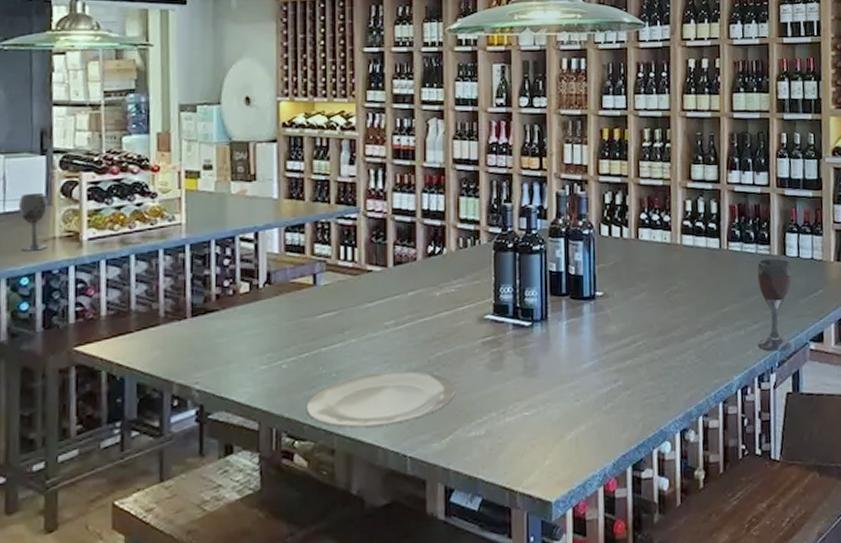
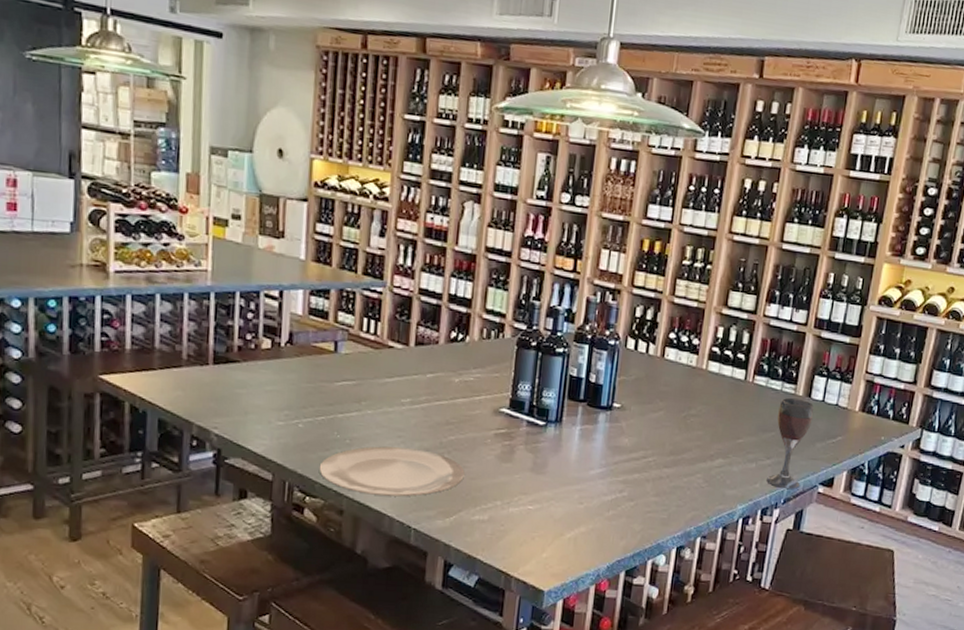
wine glass: present [18,192,48,252] -> none [46,216,76,275]

